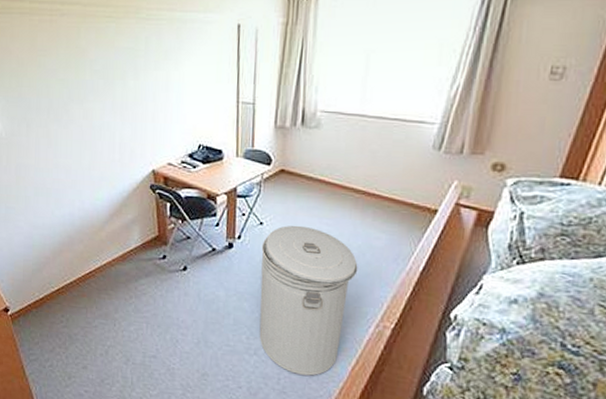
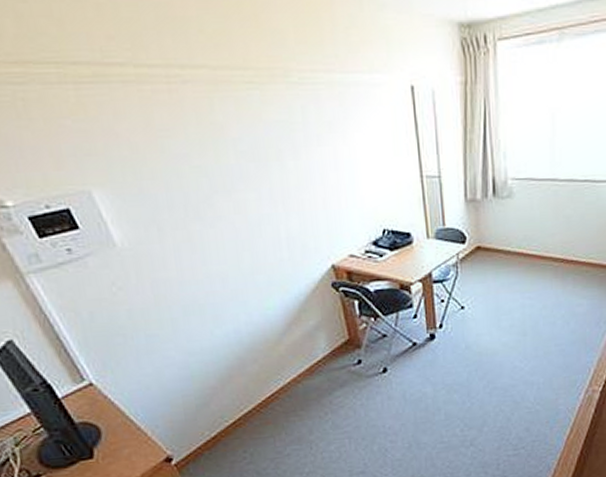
can: present [259,225,358,376] -> none [465,303,564,456]

